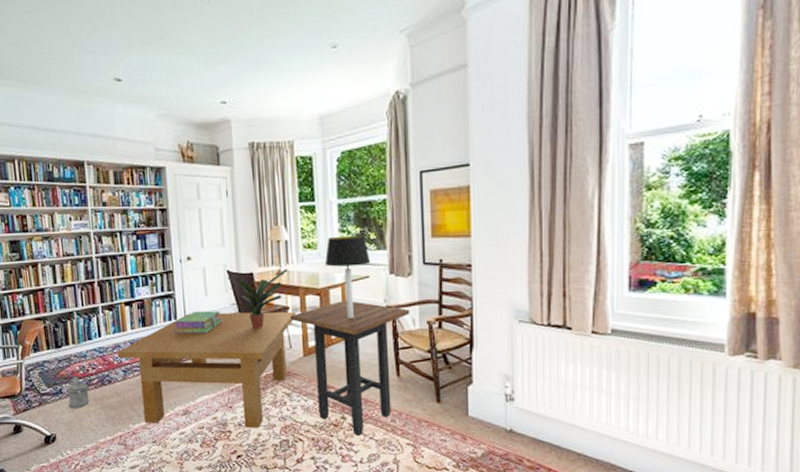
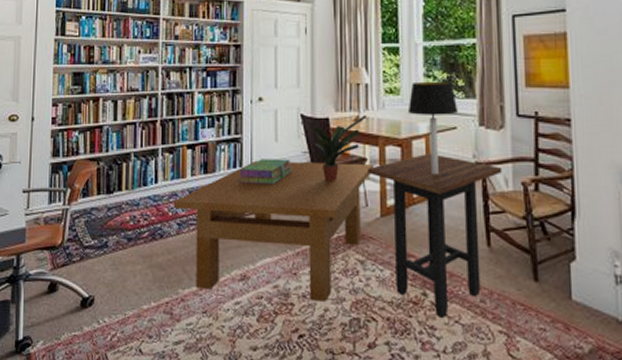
watering can: present [67,376,90,409] -> none [113,227,138,267]

